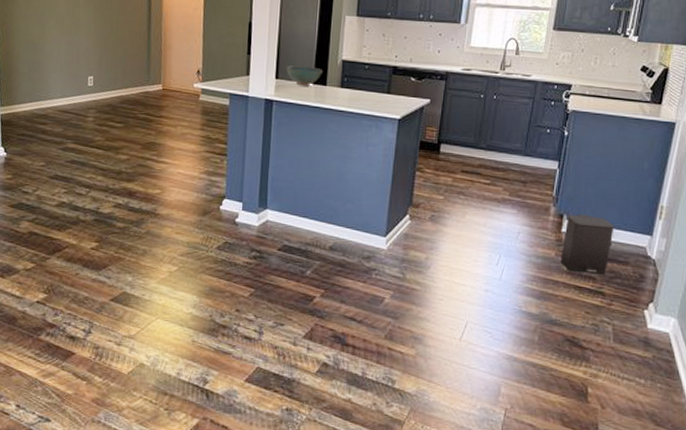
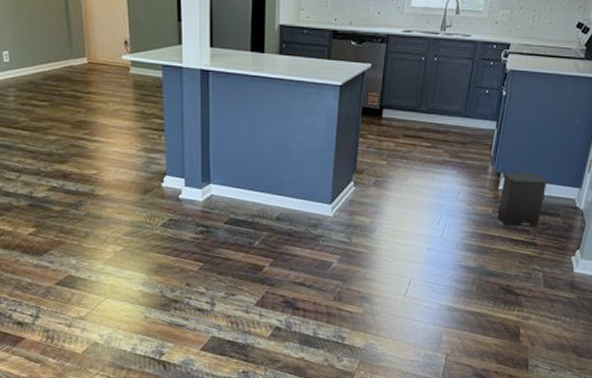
bowl: present [286,65,323,86] -> none [221,32,260,54]

